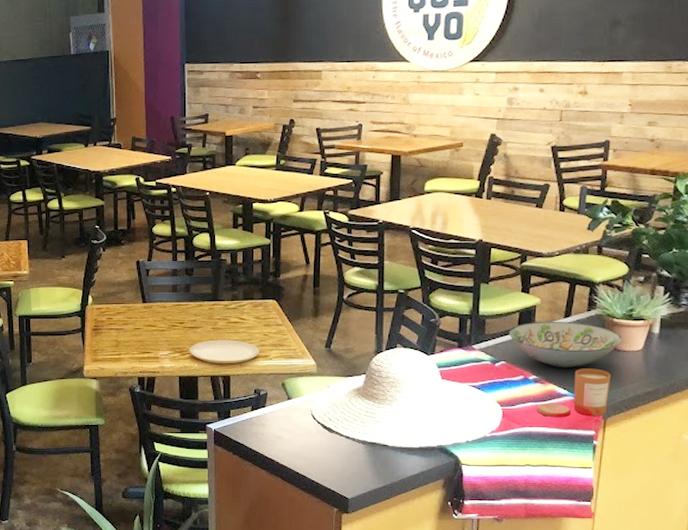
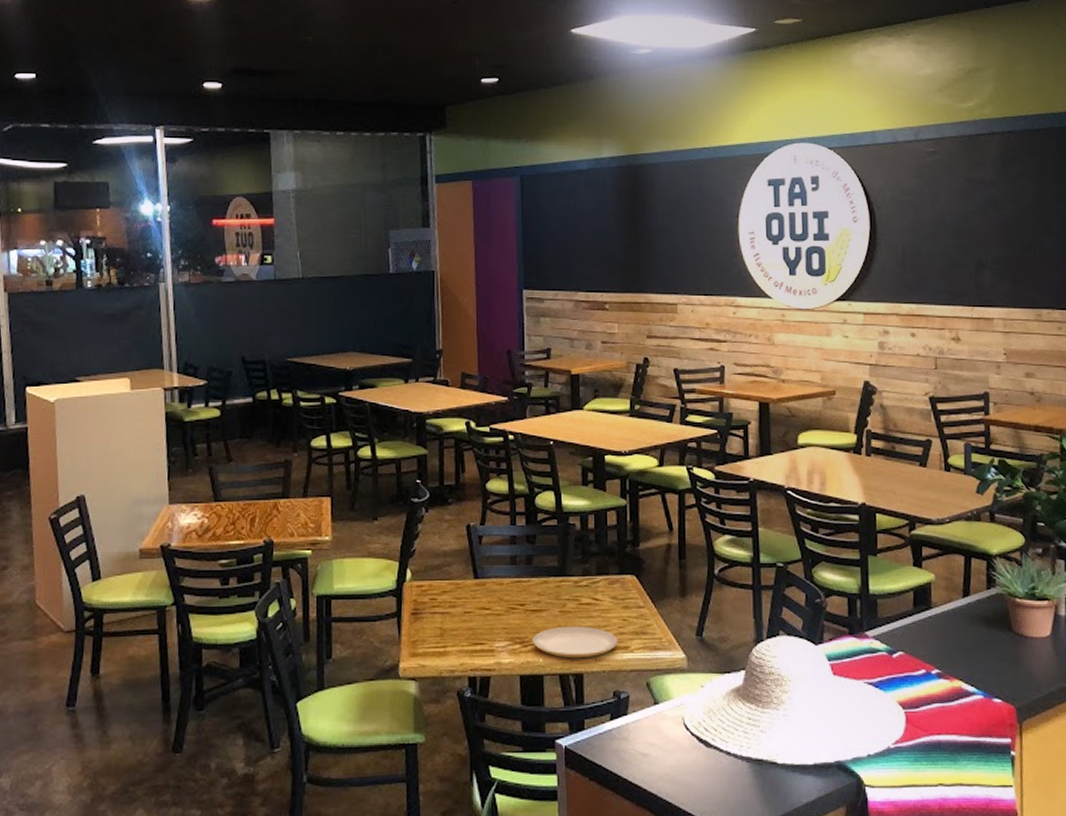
decorative bowl: present [508,321,622,367] -> none [903,601,1027,658]
candle: present [536,368,611,418] -> none [943,659,1022,723]

